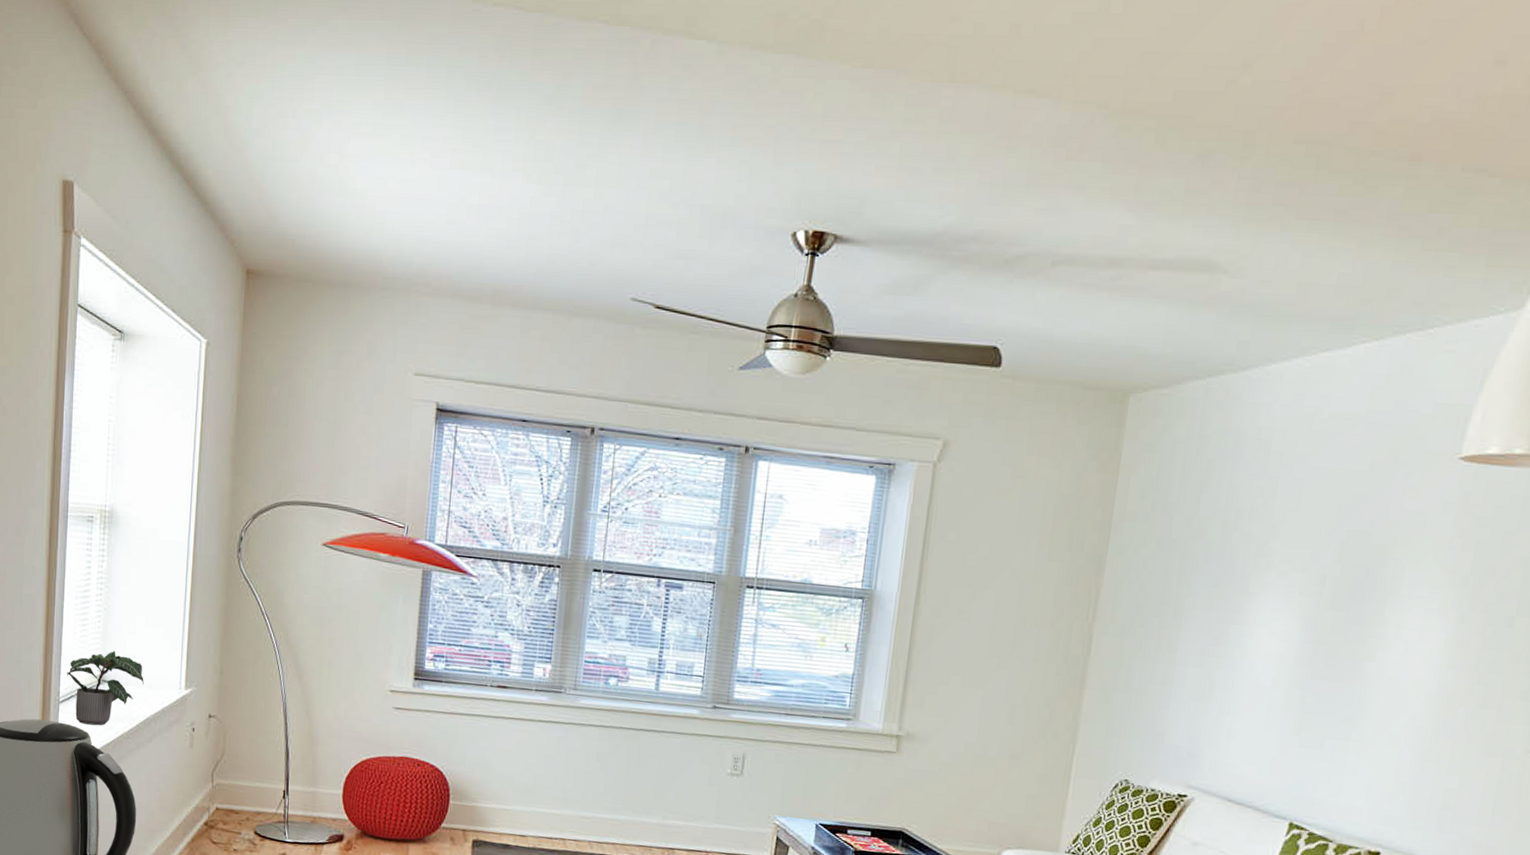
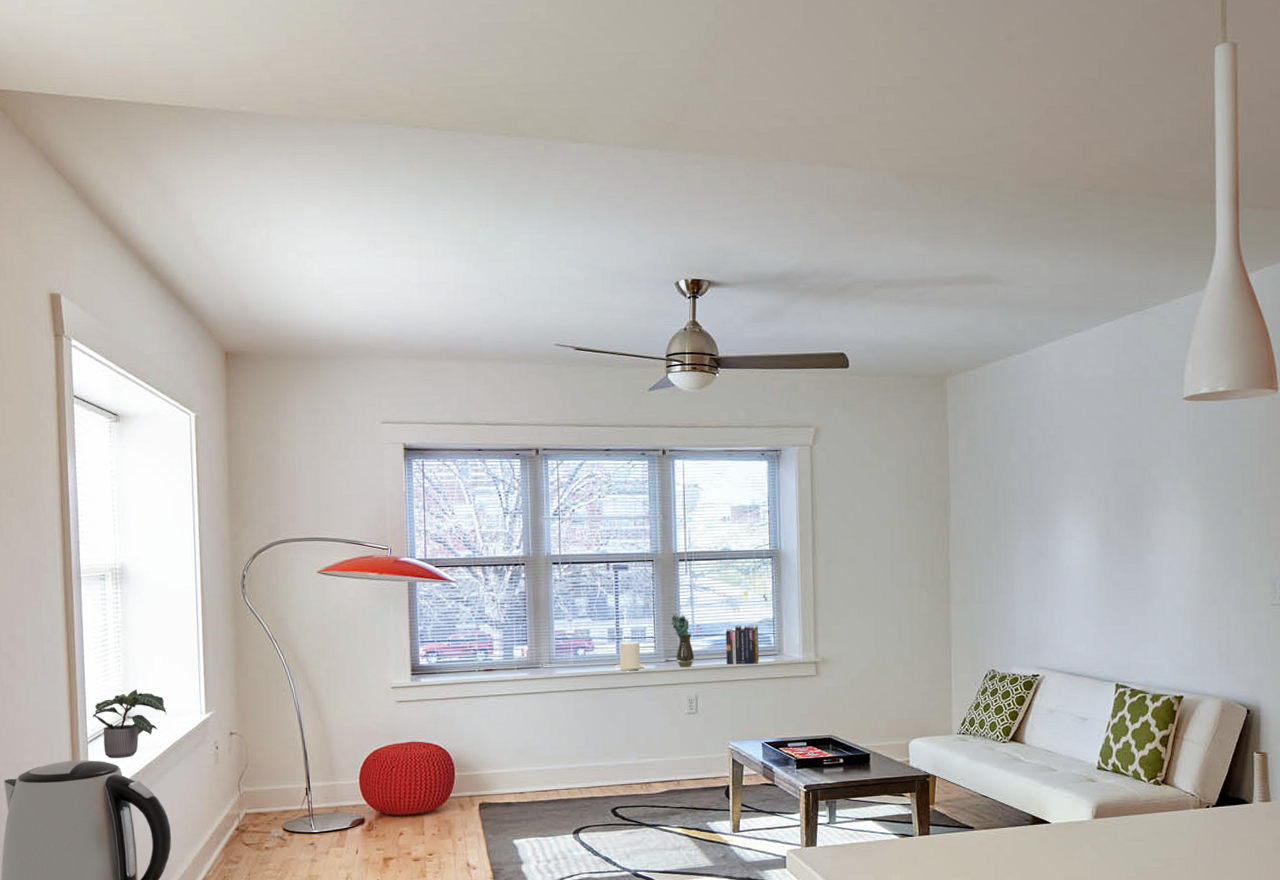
candle: none [649,676,689,714] -> present [613,641,647,671]
vase: none [725,651,749,720] -> present [671,614,695,668]
books: none [786,675,832,728] -> present [725,624,759,665]

